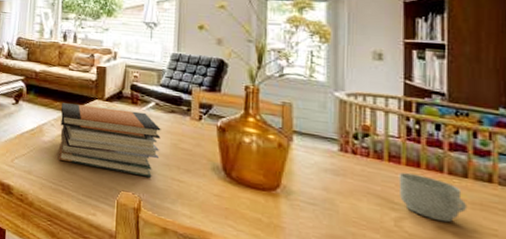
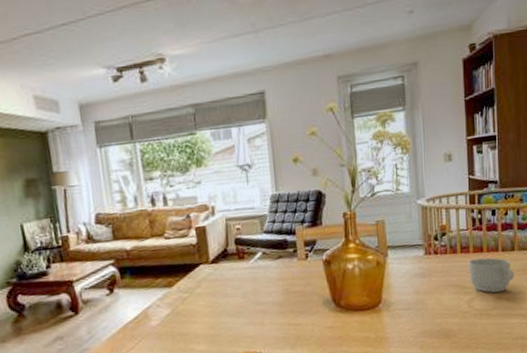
book stack: present [59,103,161,178] -> none [164,265,274,341]

